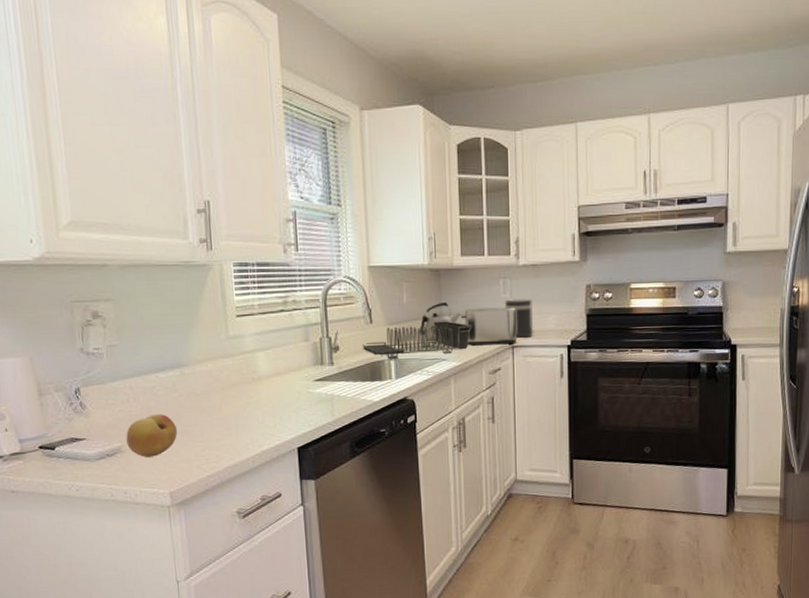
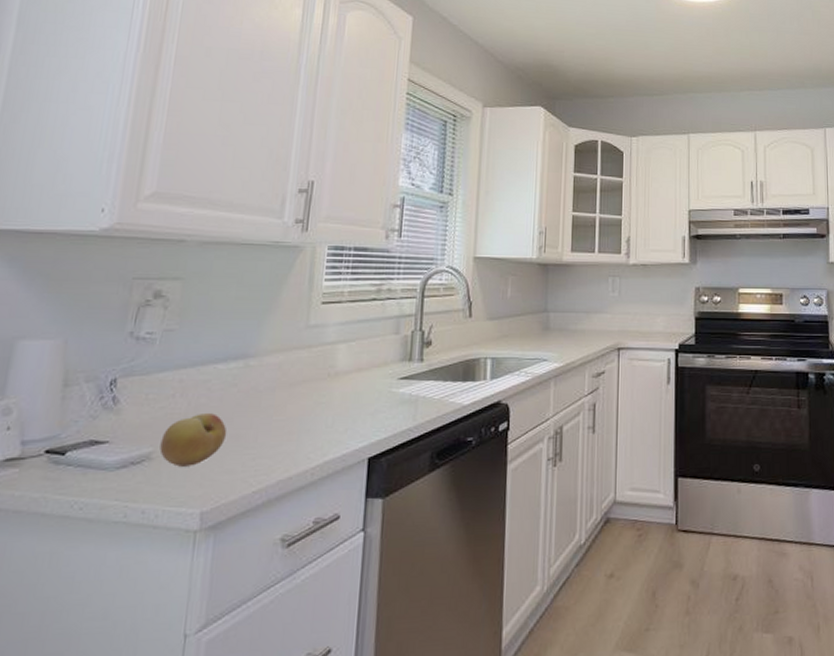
dish rack: present [362,321,471,359] -> none [458,318,576,357]
kettle: present [420,301,462,341] -> none [522,297,567,339]
toaster: present [460,307,518,346] -> none [566,306,624,346]
cylinder: present [504,297,534,339] -> none [612,297,642,340]

